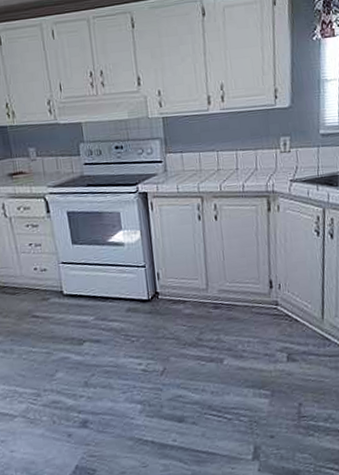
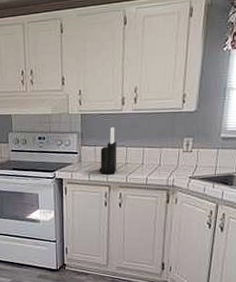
knife block: none [188,130,208,184] -> present [99,127,117,175]

